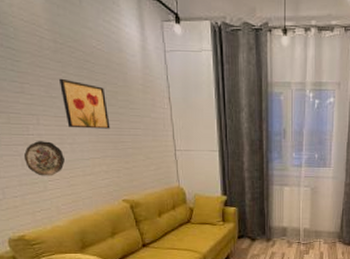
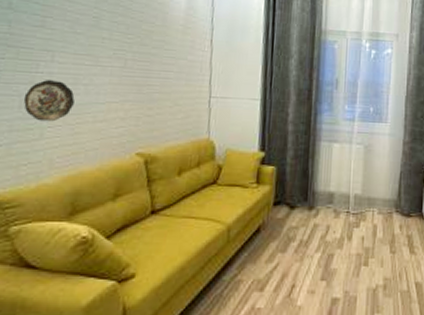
wall art: present [58,78,111,129] -> none [87,14,139,70]

